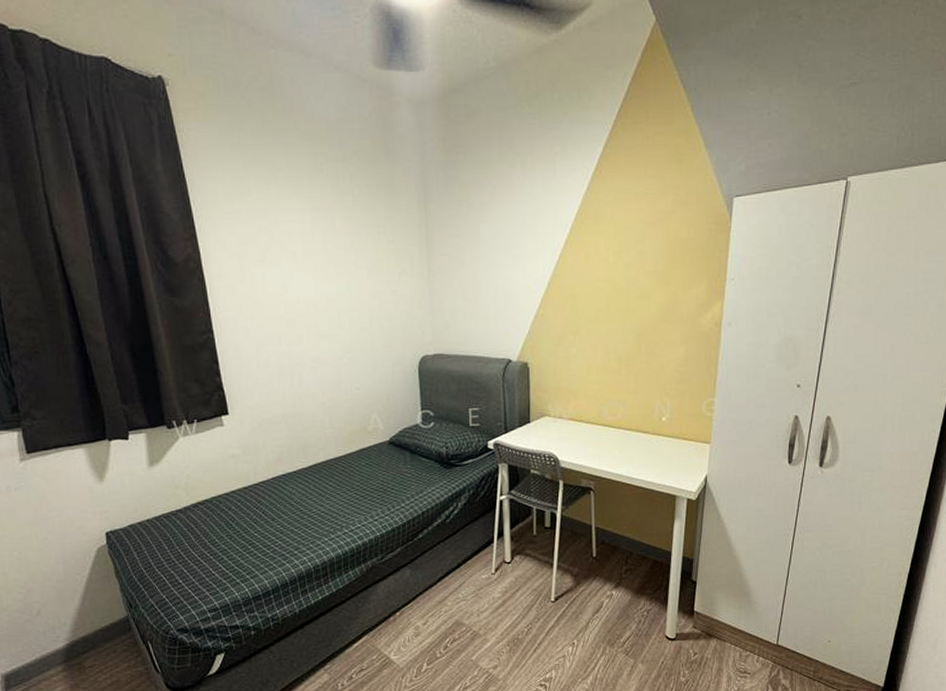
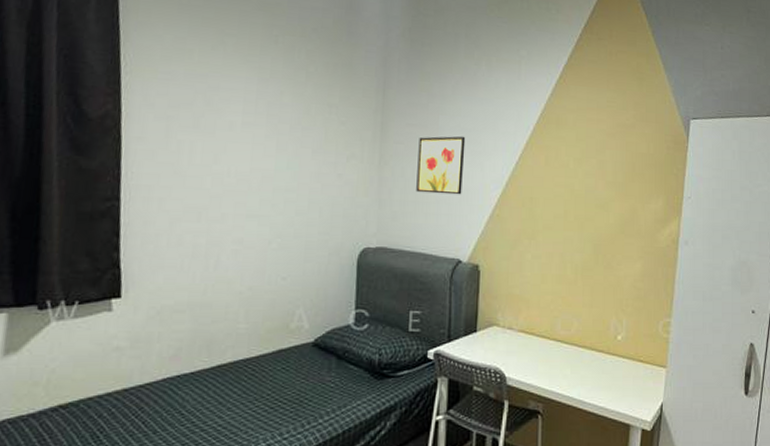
wall art: none [462,241,507,300] -> present [416,136,466,195]

